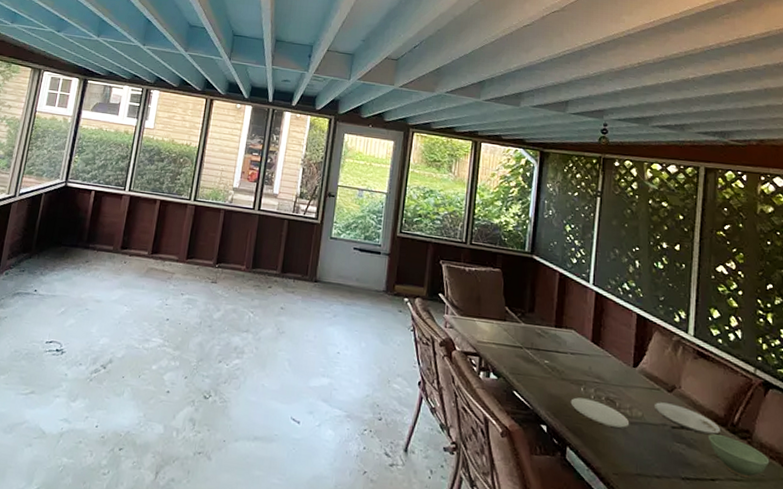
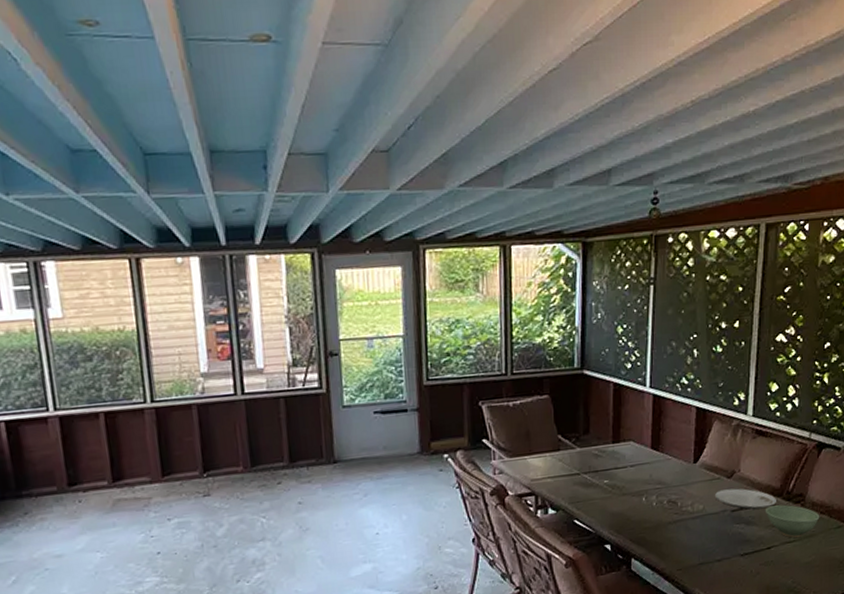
plate: present [570,397,630,428] -> none [633,506,692,528]

